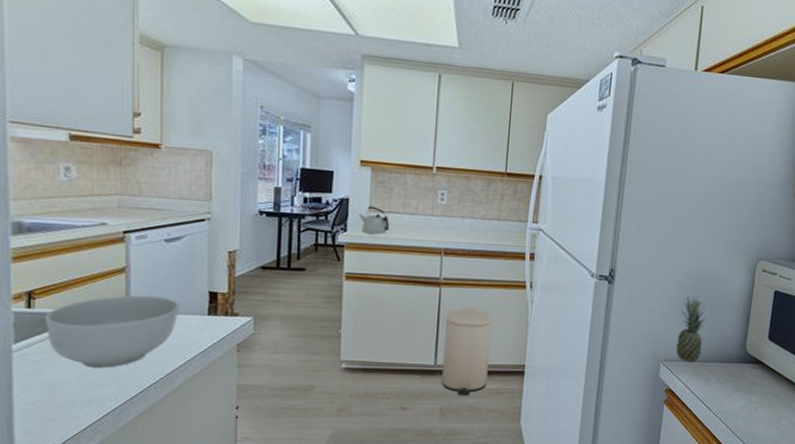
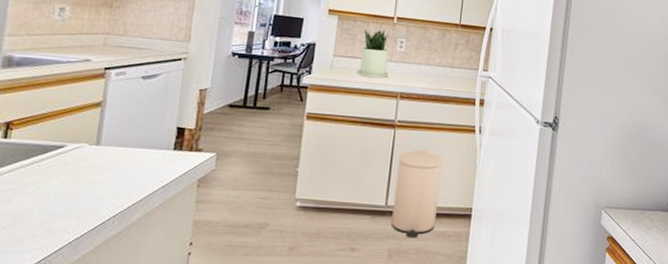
bowl: present [44,295,181,368] -> none [17,128,149,200]
kettle: present [358,206,389,235] -> none [323,51,351,78]
planter: none [396,180,431,234] -> present [357,29,389,78]
fruit: present [676,295,707,363] -> none [616,143,645,210]

